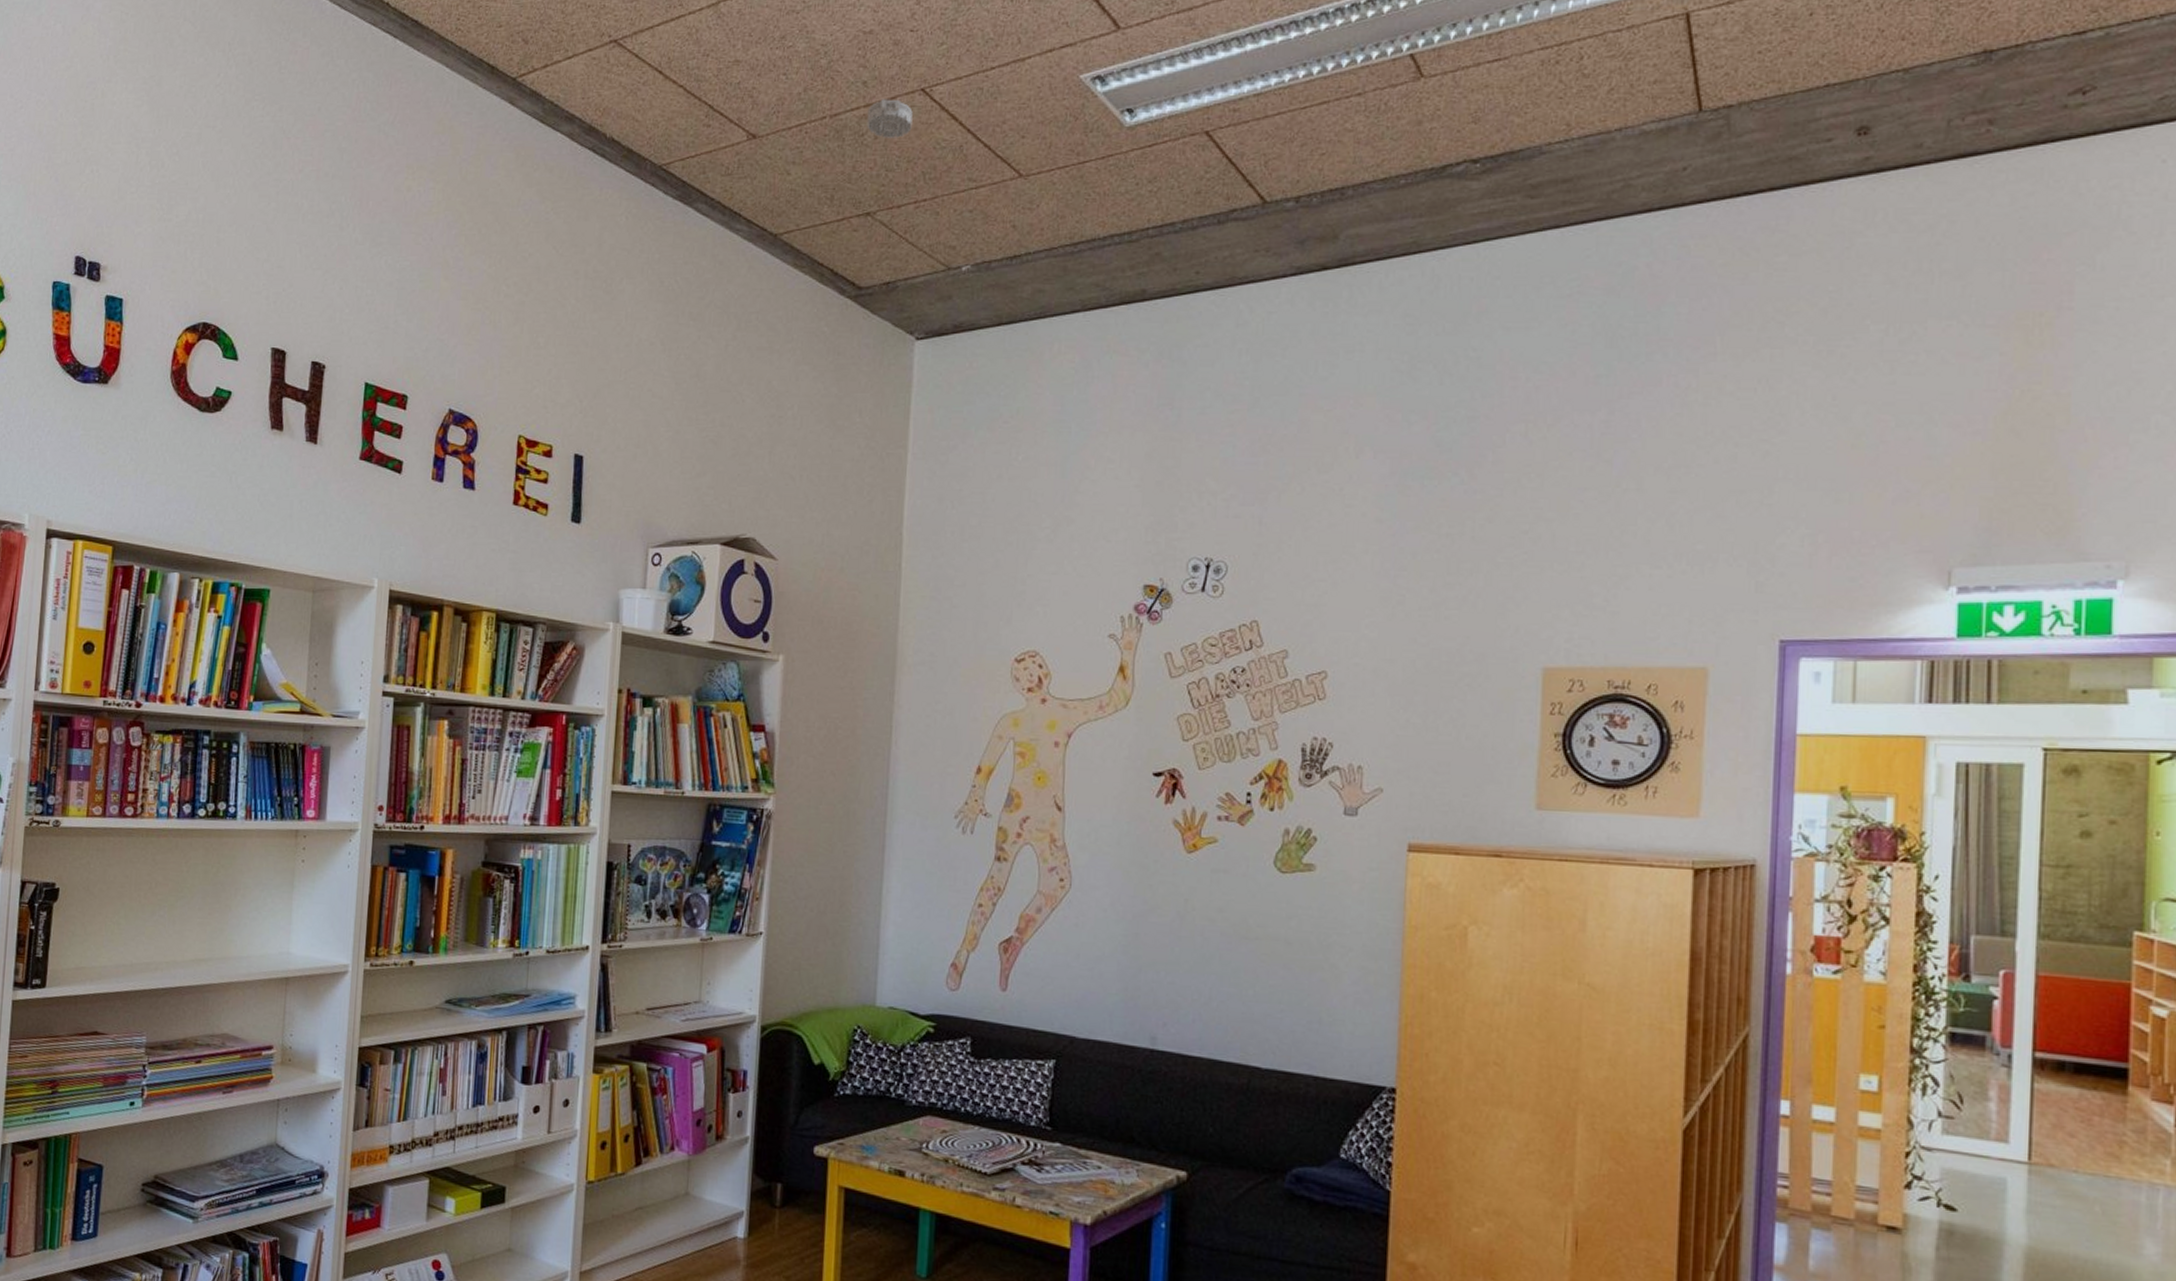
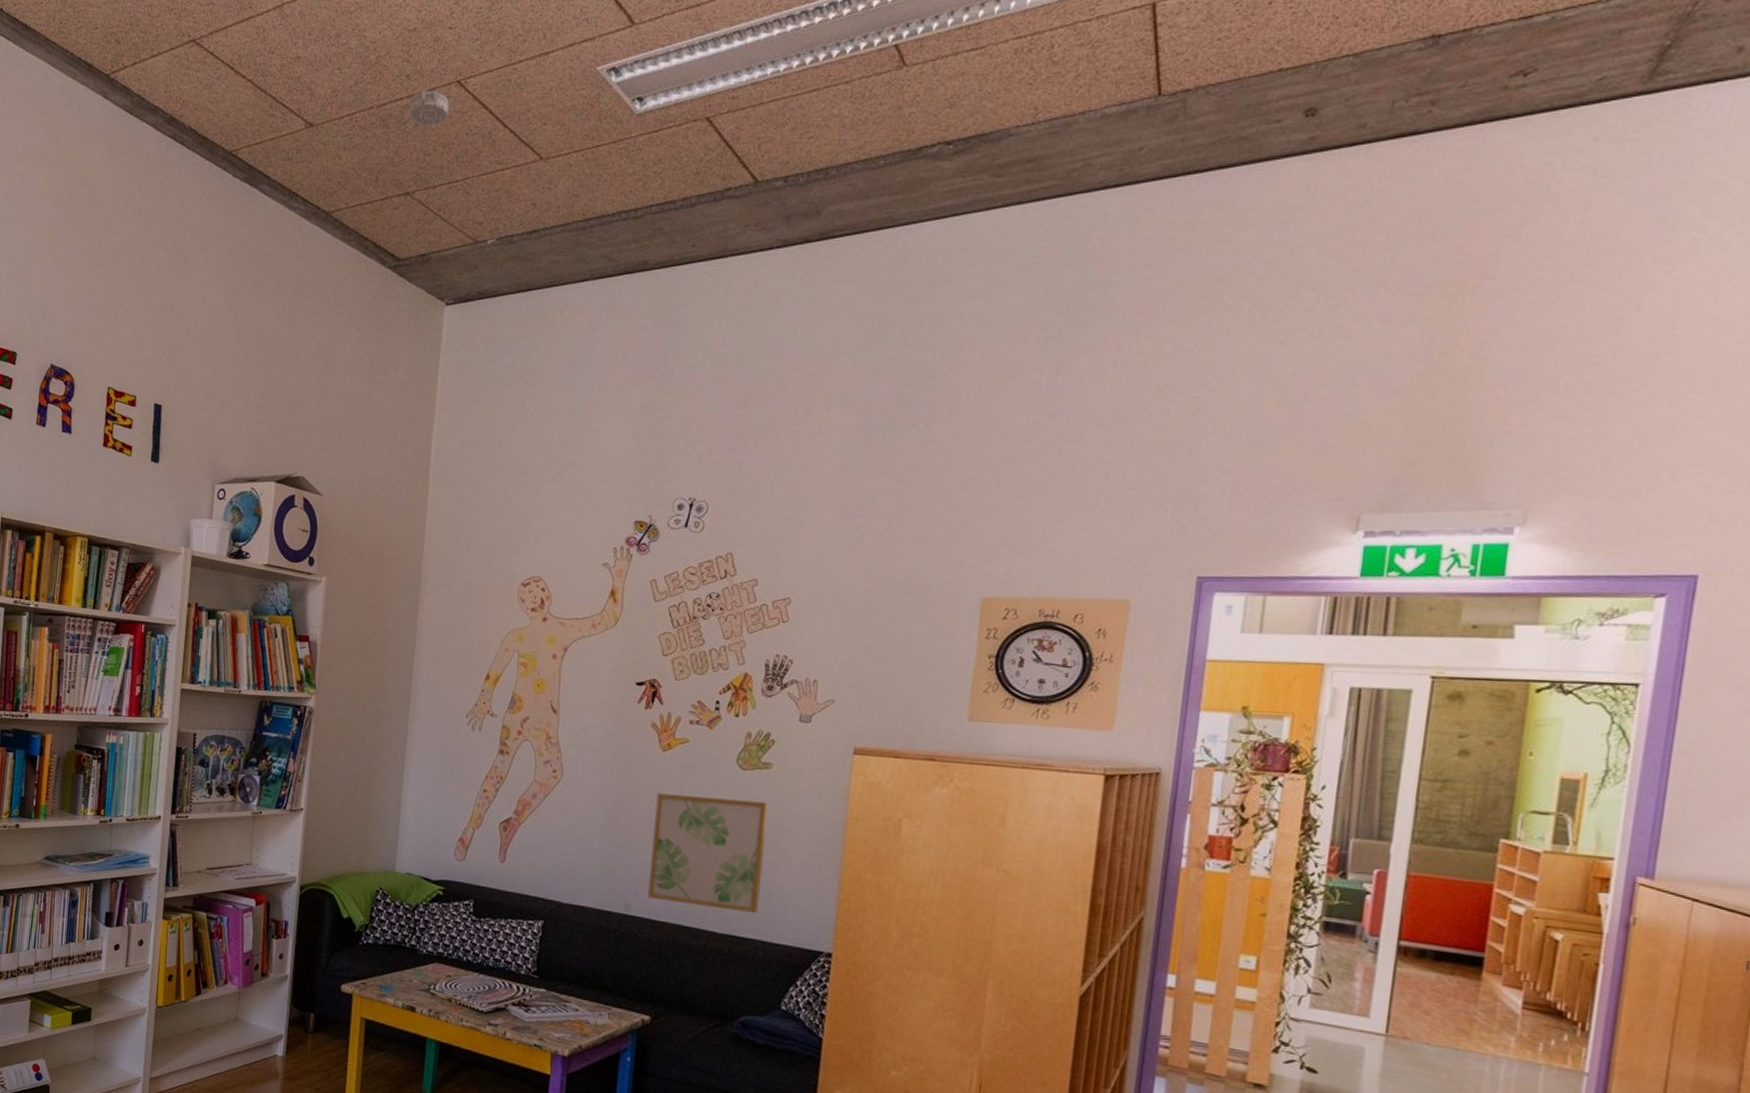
wall art: none [1177,903,1313,1044] -> present [647,793,768,914]

